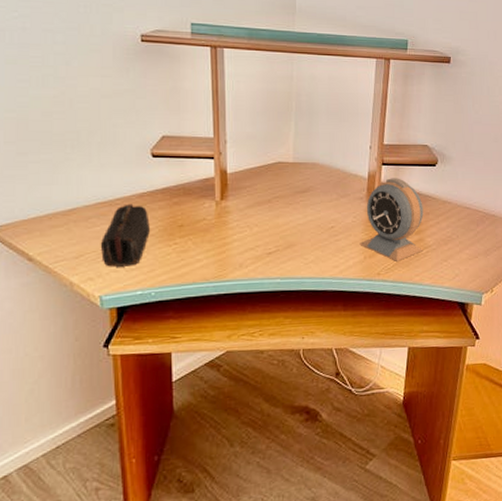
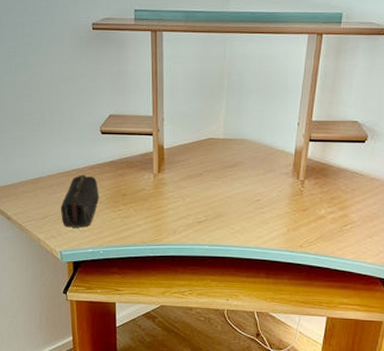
alarm clock: present [359,178,424,261] -> none [283,154,350,235]

